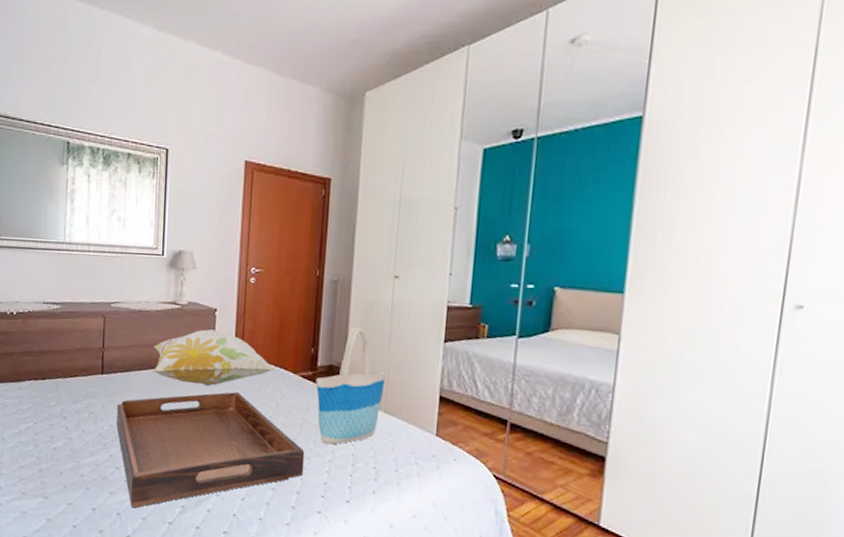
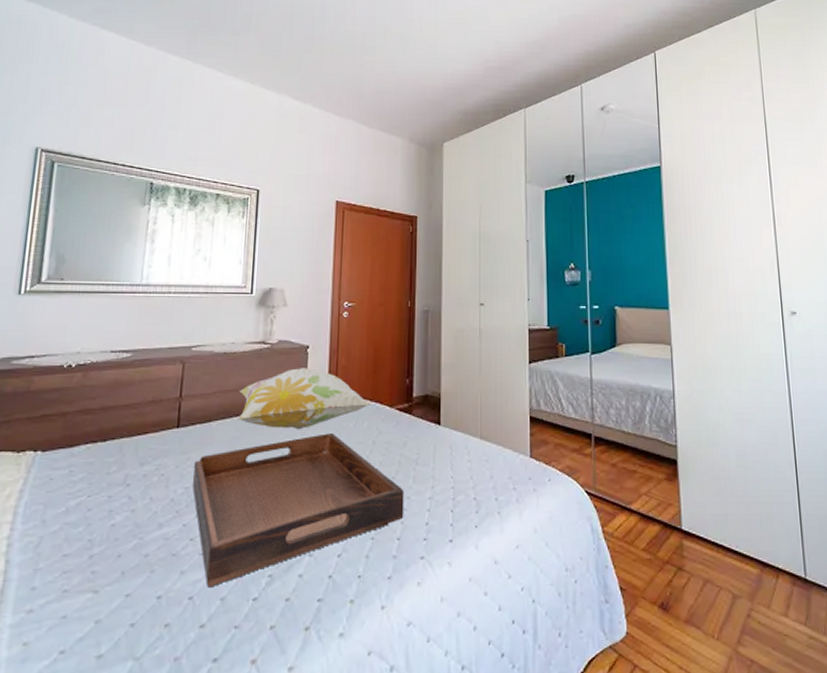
tote bag: present [315,326,386,445] -> none [412,354,479,479]

